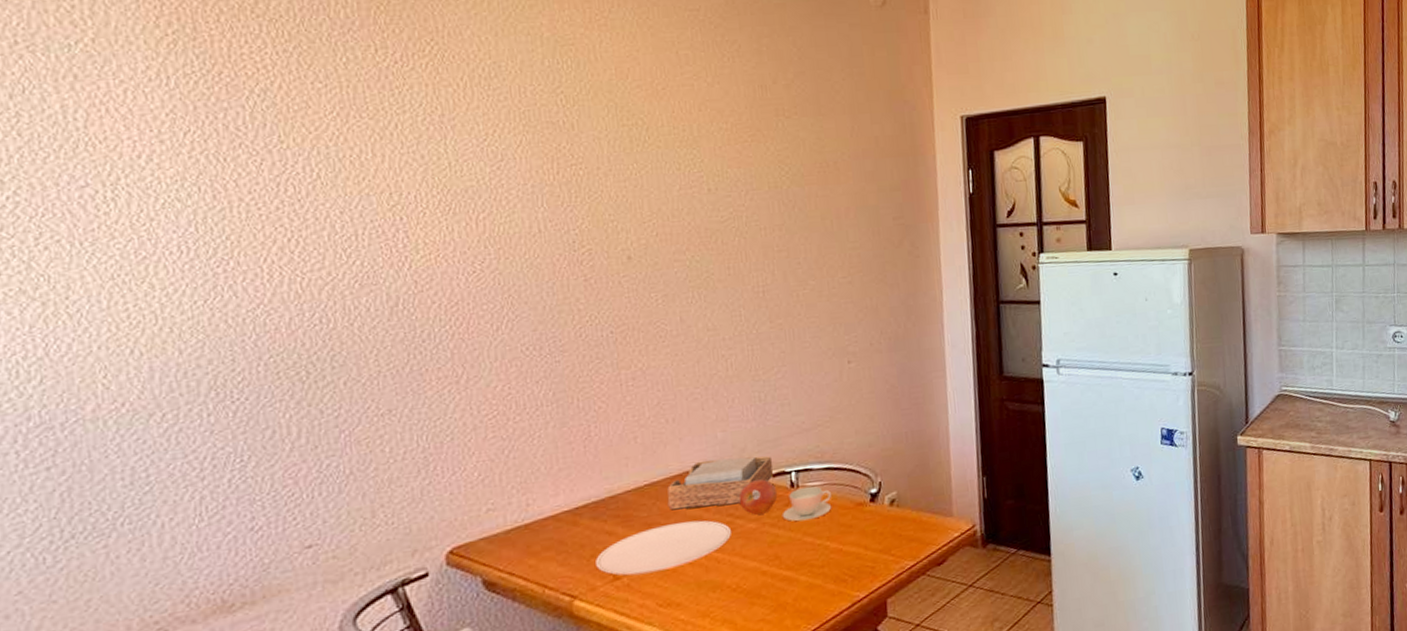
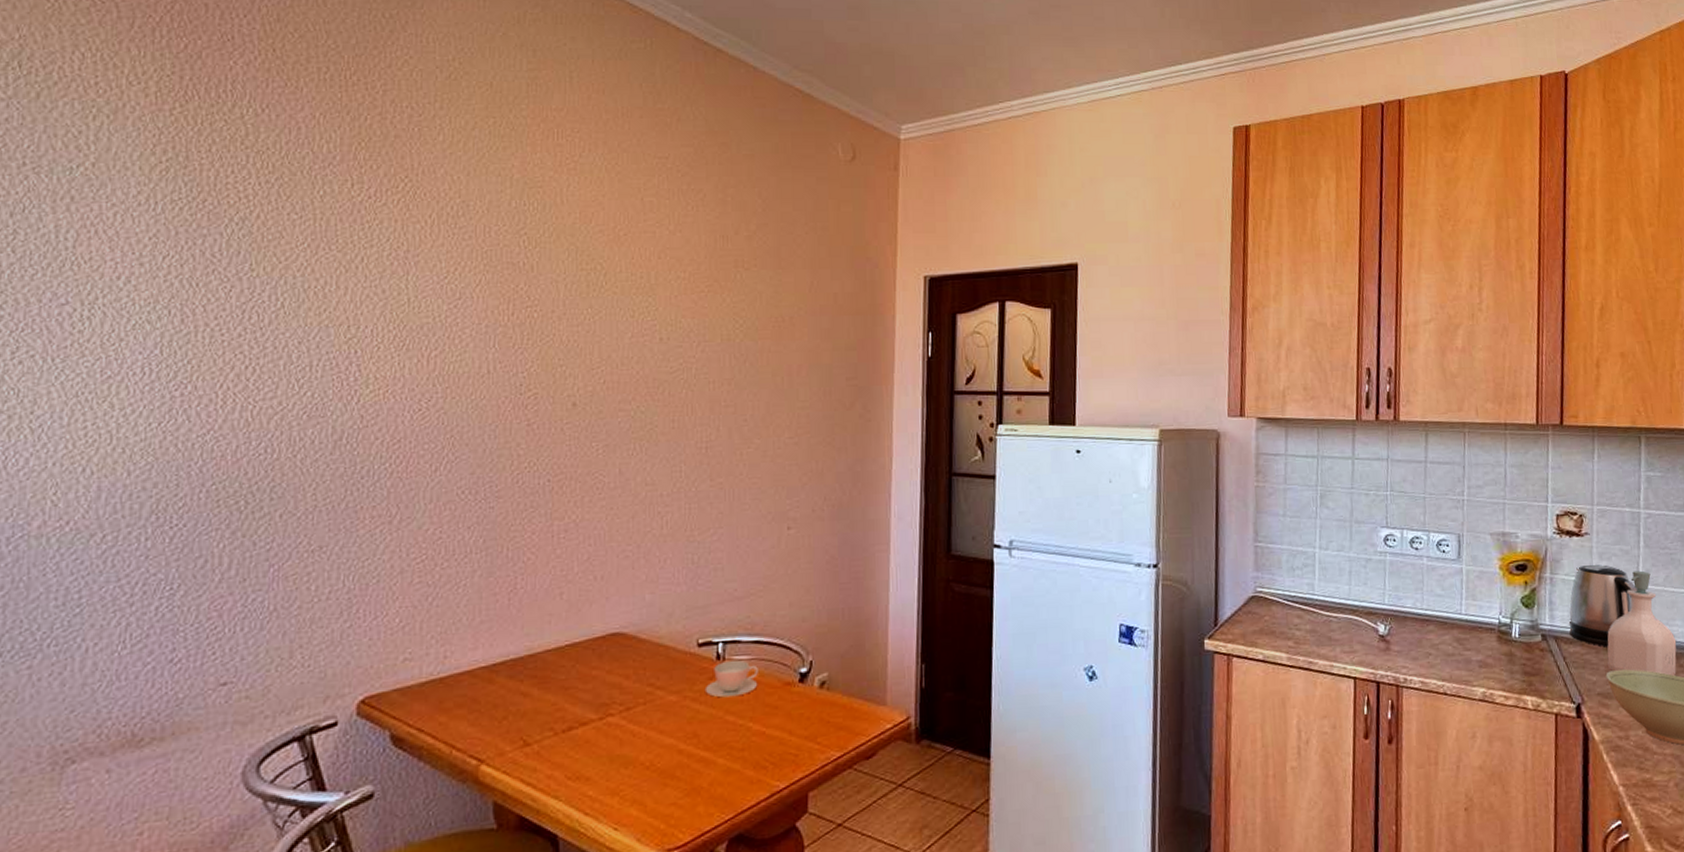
plate: present [596,520,731,576] -> none [507,688,650,743]
napkin holder: present [667,456,774,510] -> none [587,622,700,675]
fruit: present [738,479,778,515] -> none [661,648,702,687]

